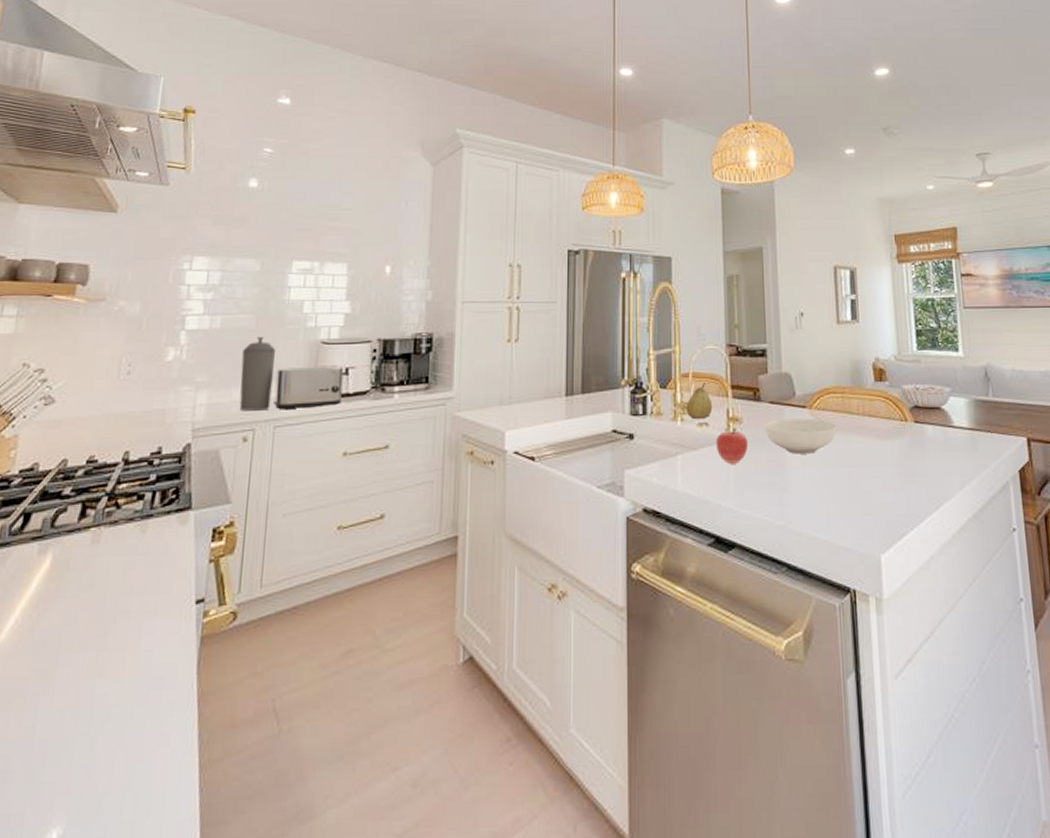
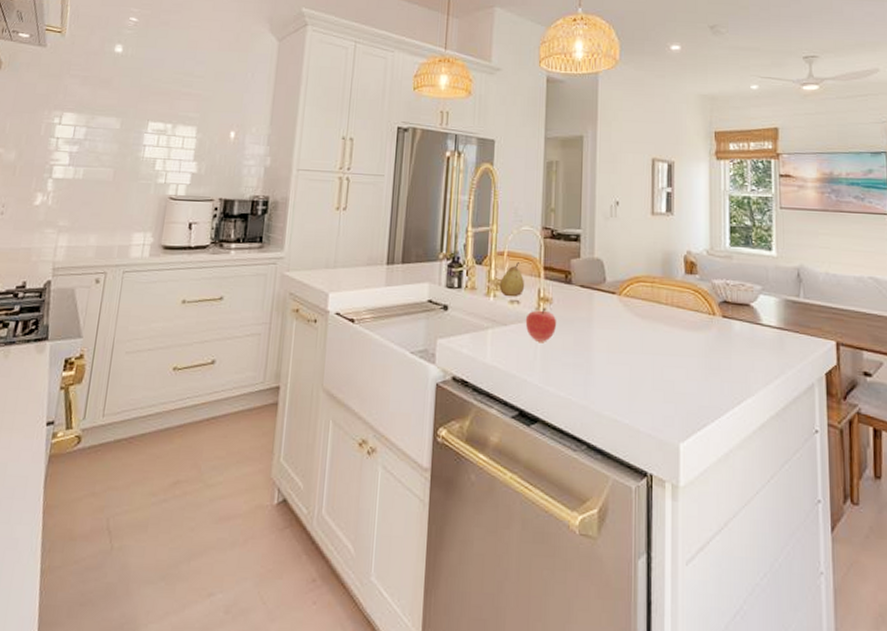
canister: present [239,337,276,411] -> none [94,189,130,256]
toaster: present [274,365,348,410] -> none [124,218,191,257]
bowl: present [764,418,838,454] -> none [573,303,646,339]

